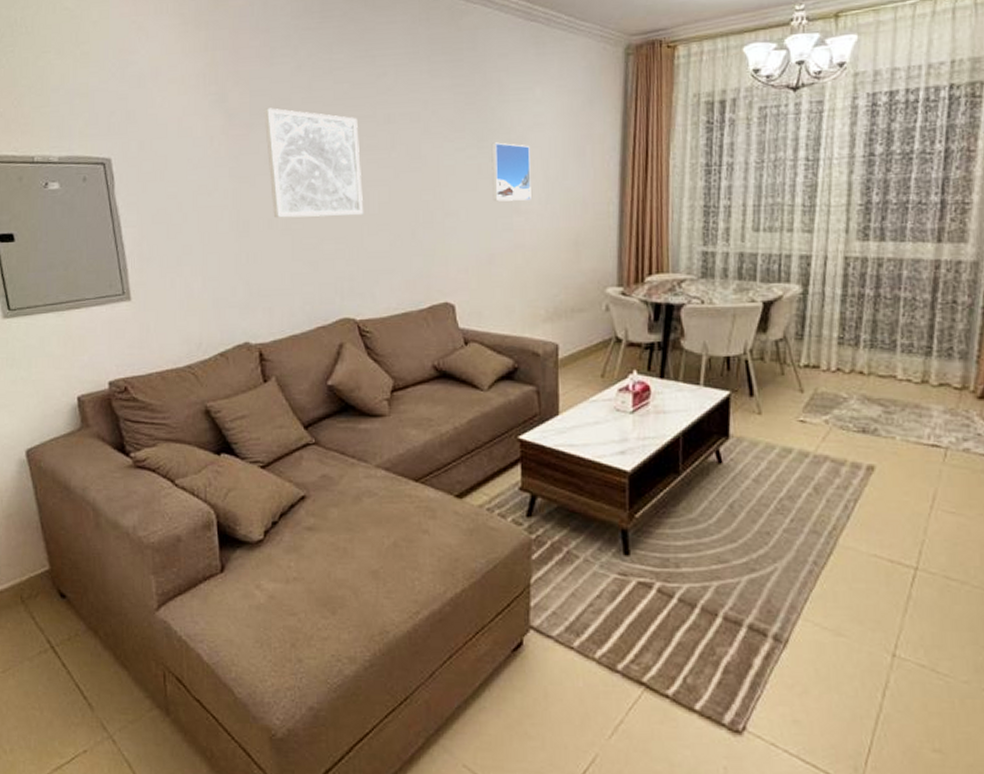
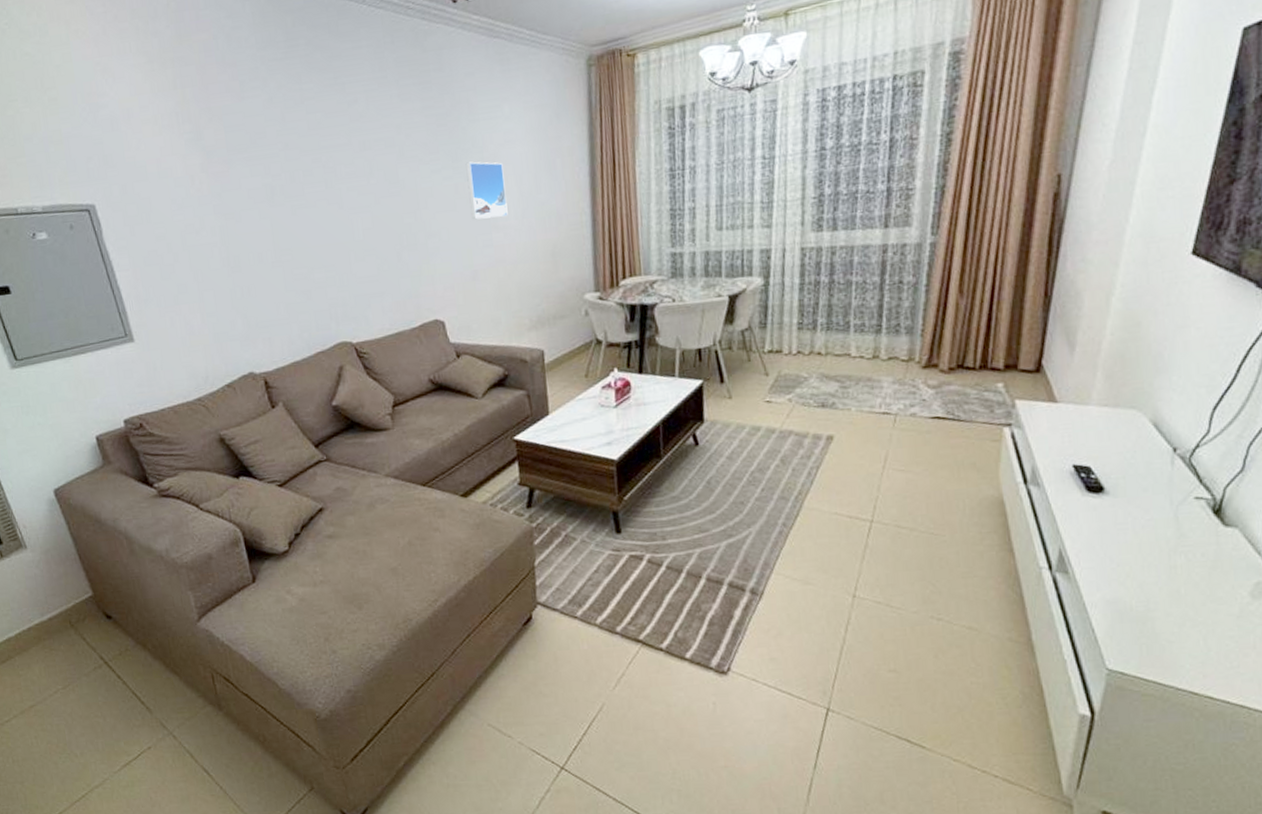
wall art: present [264,108,364,218] -> none [240,142,350,251]

